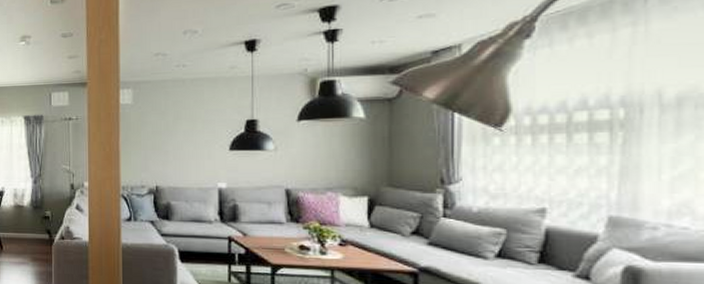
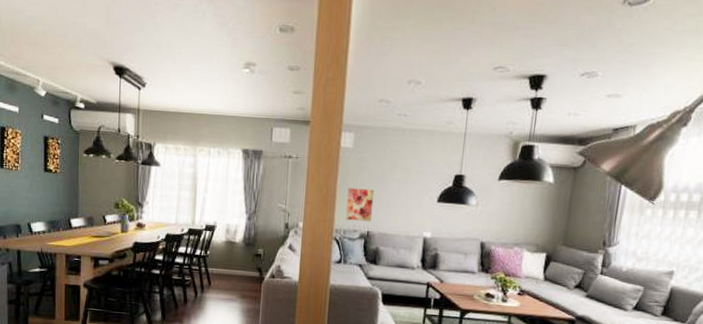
wall art: none [131,143,160,176] -> present [345,188,374,222]

